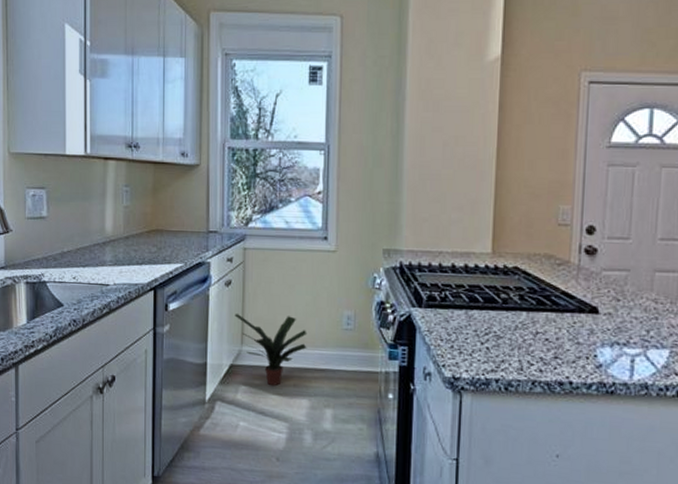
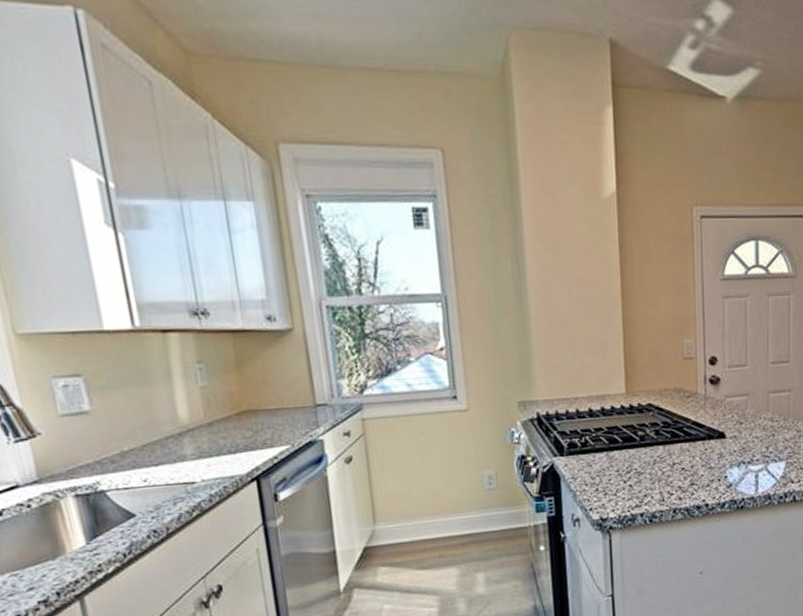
potted plant: present [234,314,307,386] -> none [361,485,449,561]

